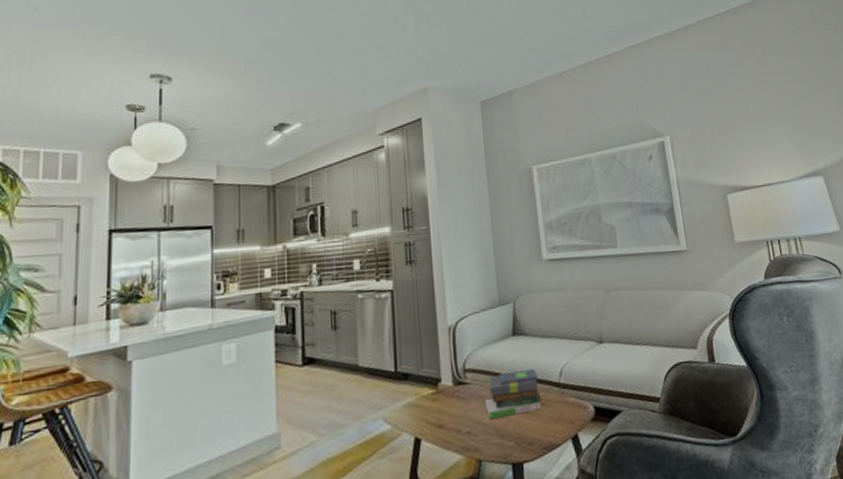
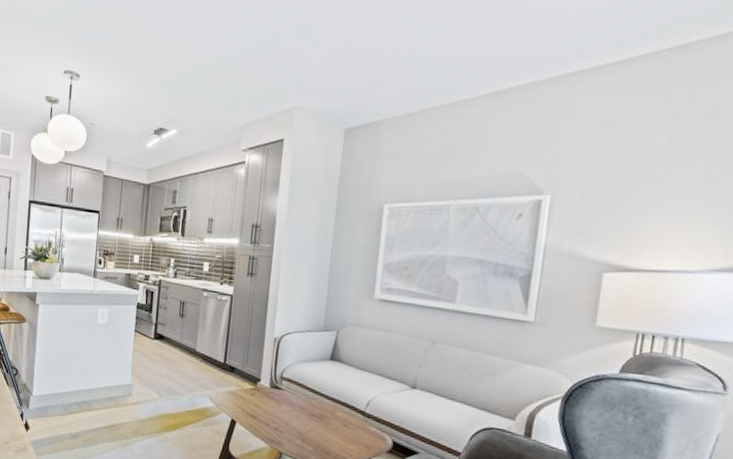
books: present [484,368,542,419] -> none [293,389,346,429]

